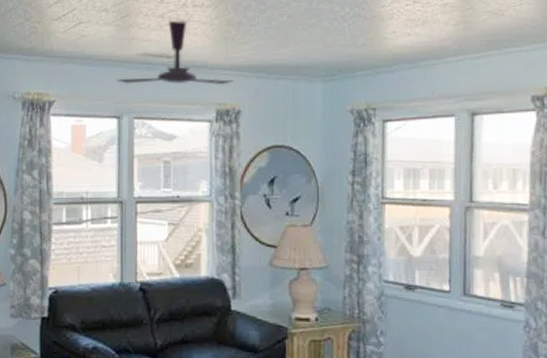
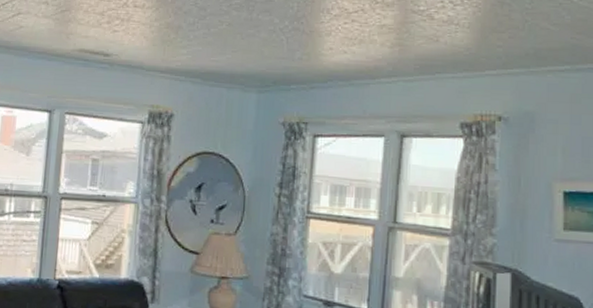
ceiling fan: present [116,20,233,85] -> none [51,18,168,87]

